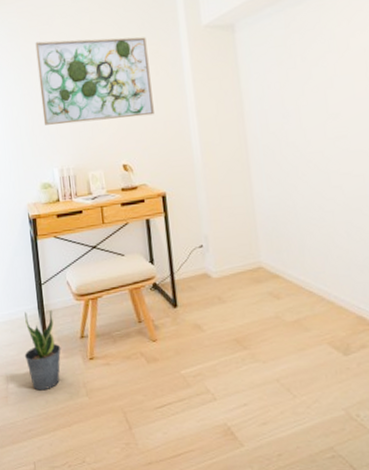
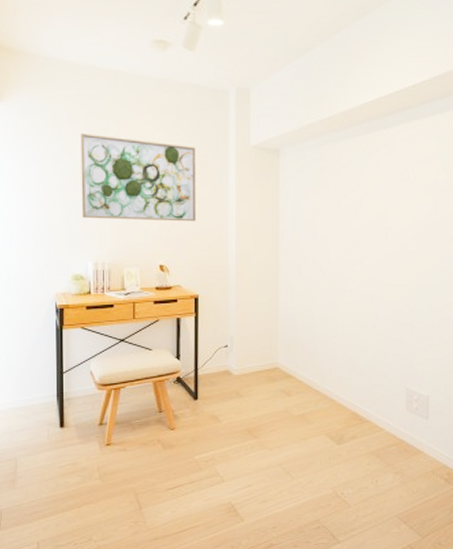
potted plant: present [24,310,61,391] -> none [37,398,78,475]

